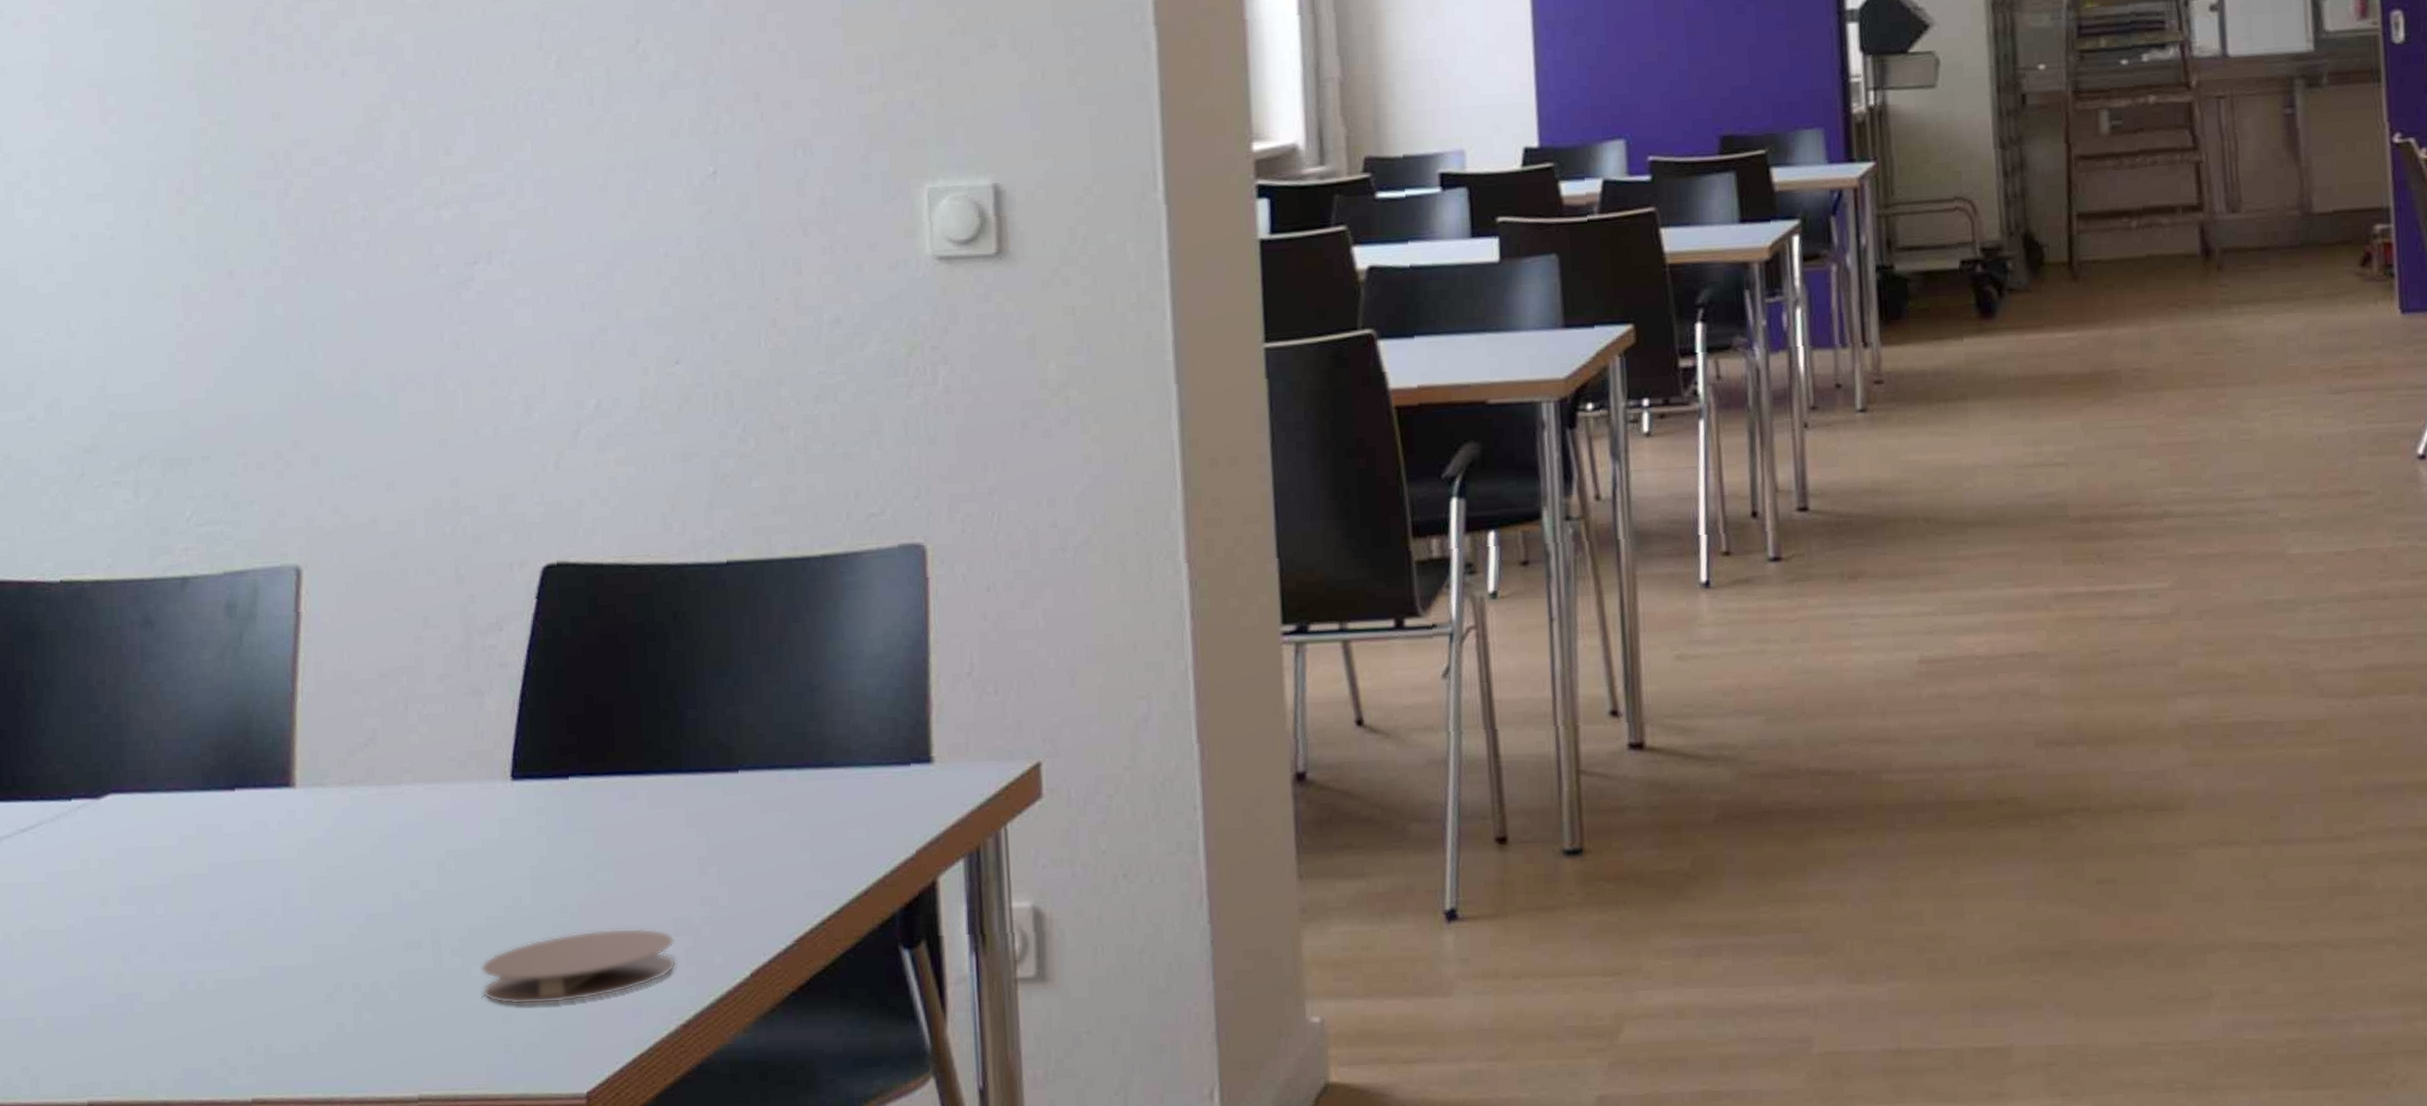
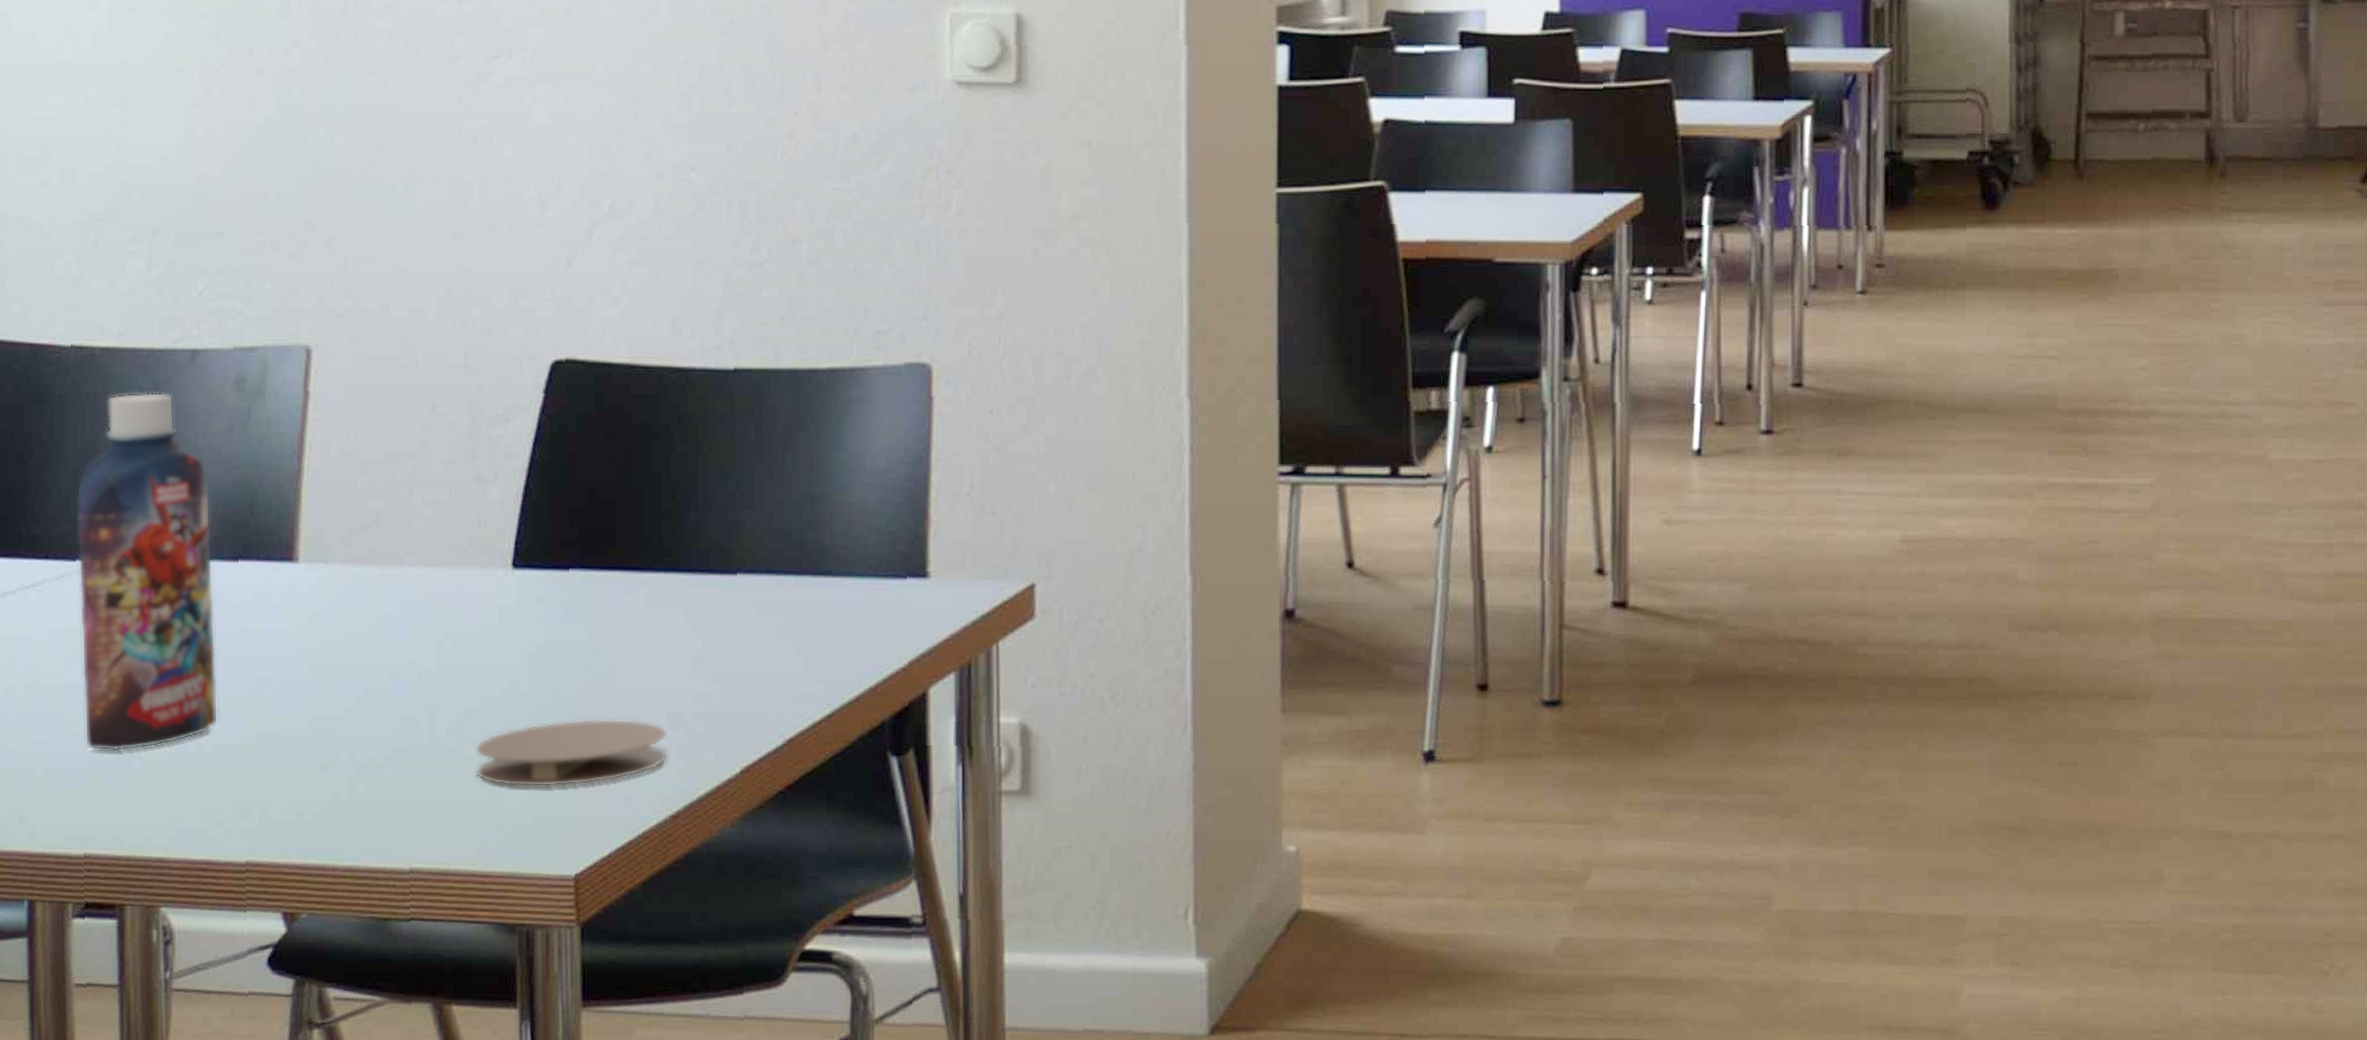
bottle: none [69,622,220,994] -> present [76,392,219,751]

